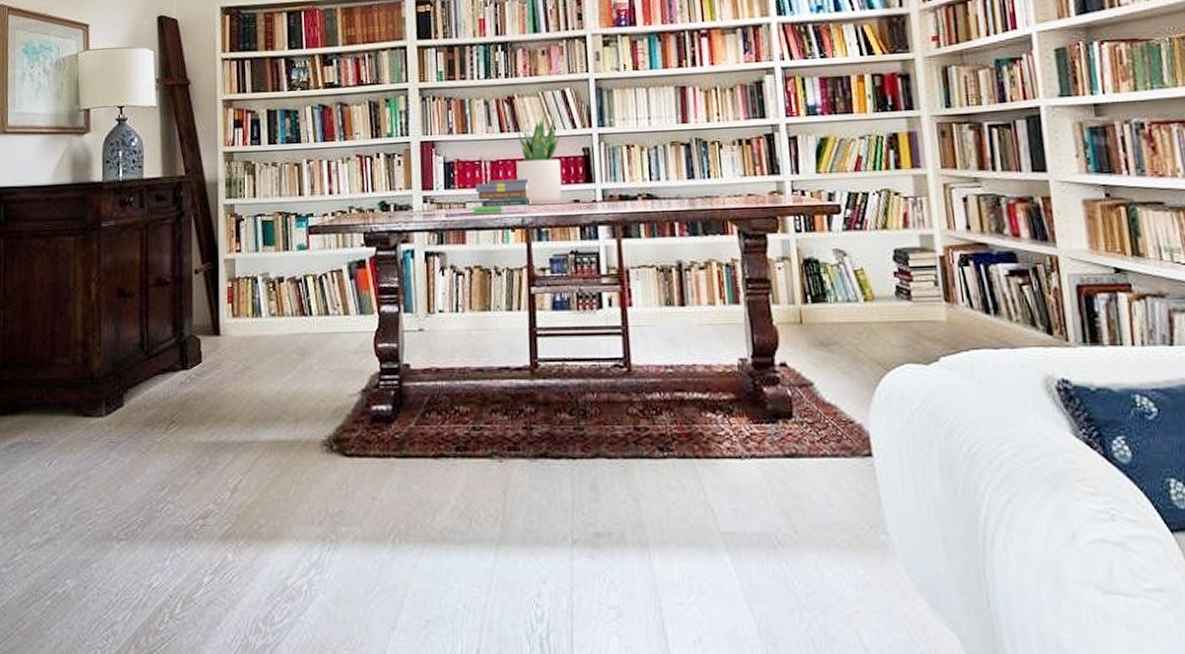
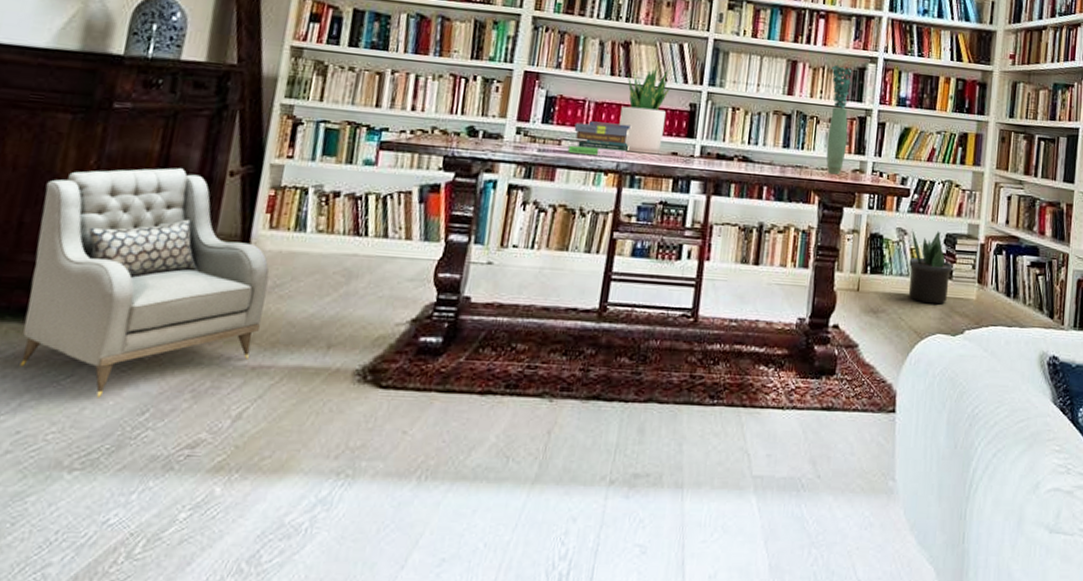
armchair: none [65,272,239,477] -> present [20,167,270,398]
vase: none [724,80,758,200] -> present [826,61,852,175]
planter: none [851,247,910,331] -> present [908,228,953,305]

